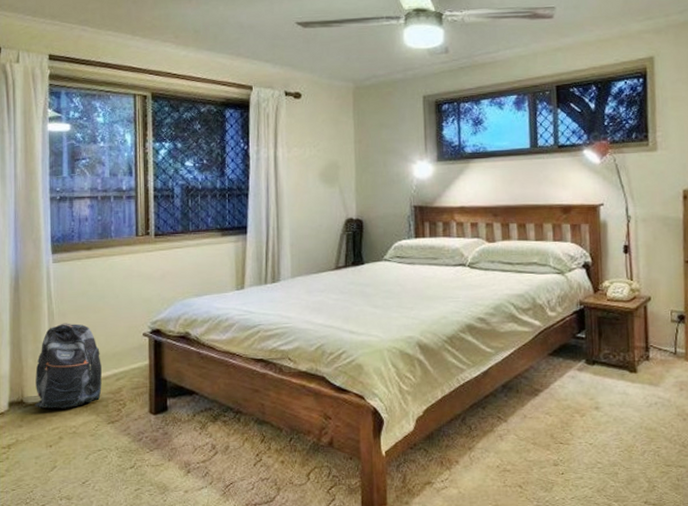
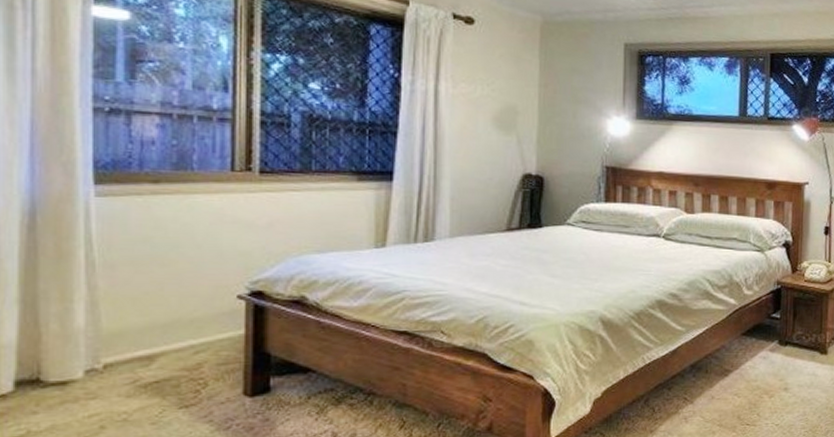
backpack: present [35,323,102,410] -> none [60,277,171,391]

